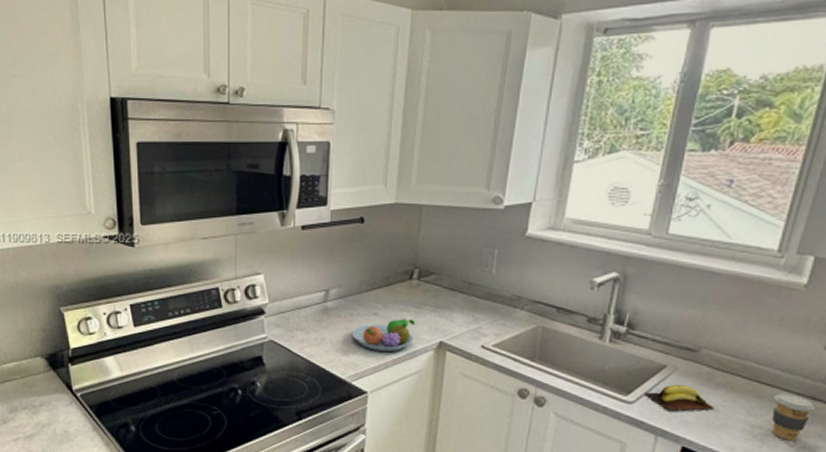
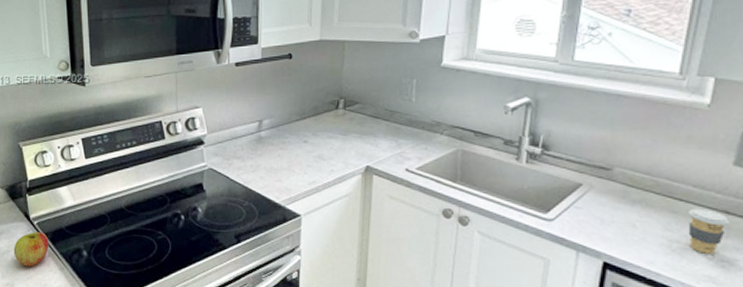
apple: none [54,404,94,442] -> present [13,232,49,267]
fruit bowl: present [352,319,416,351] -> none [285,145,344,176]
banana: present [645,385,714,411] -> none [564,202,632,227]

